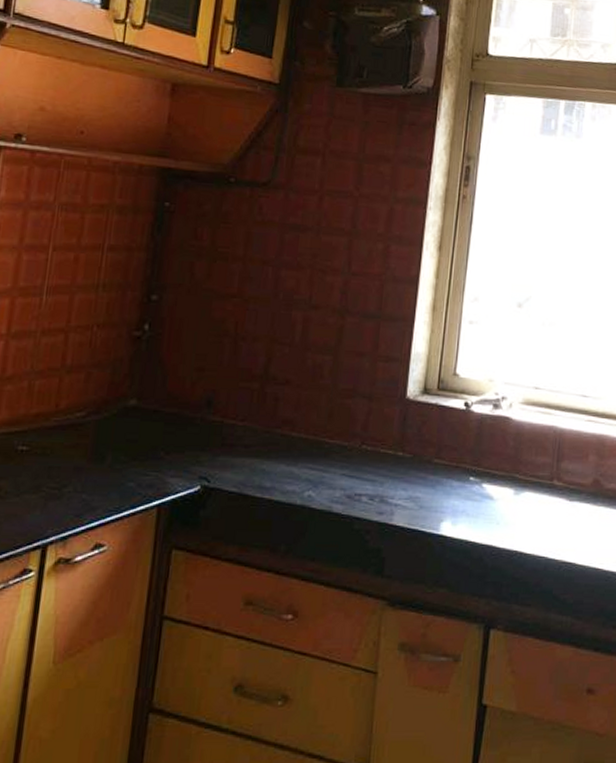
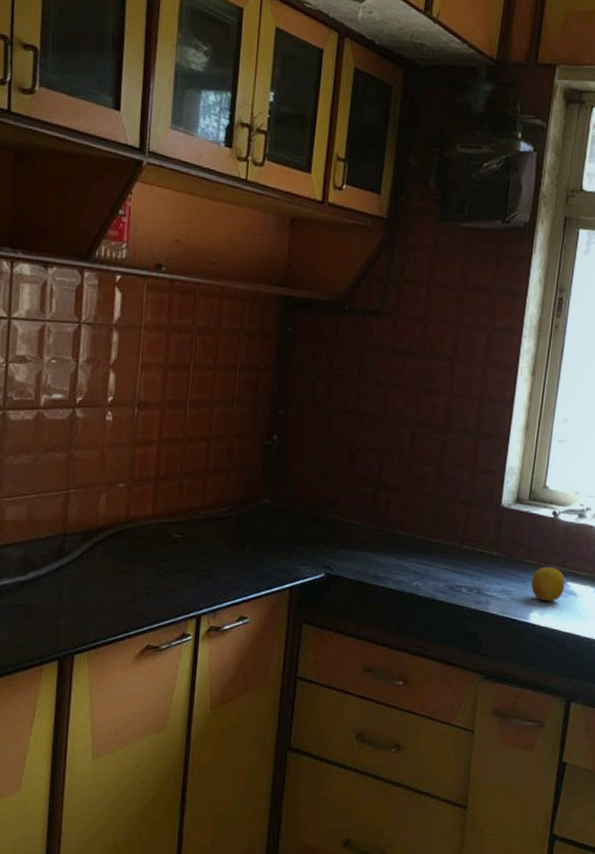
fruit: none [442,466,480,509] -> present [531,566,565,602]

